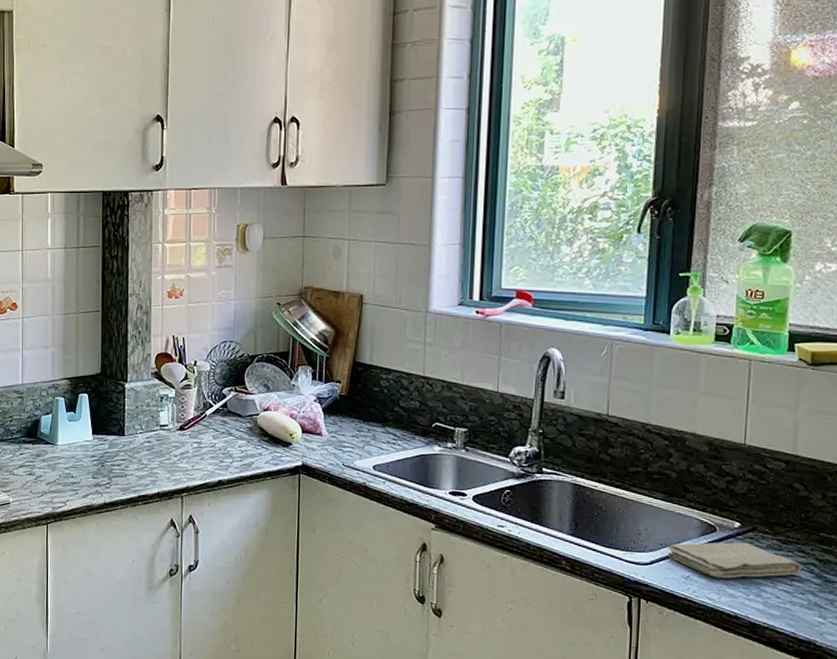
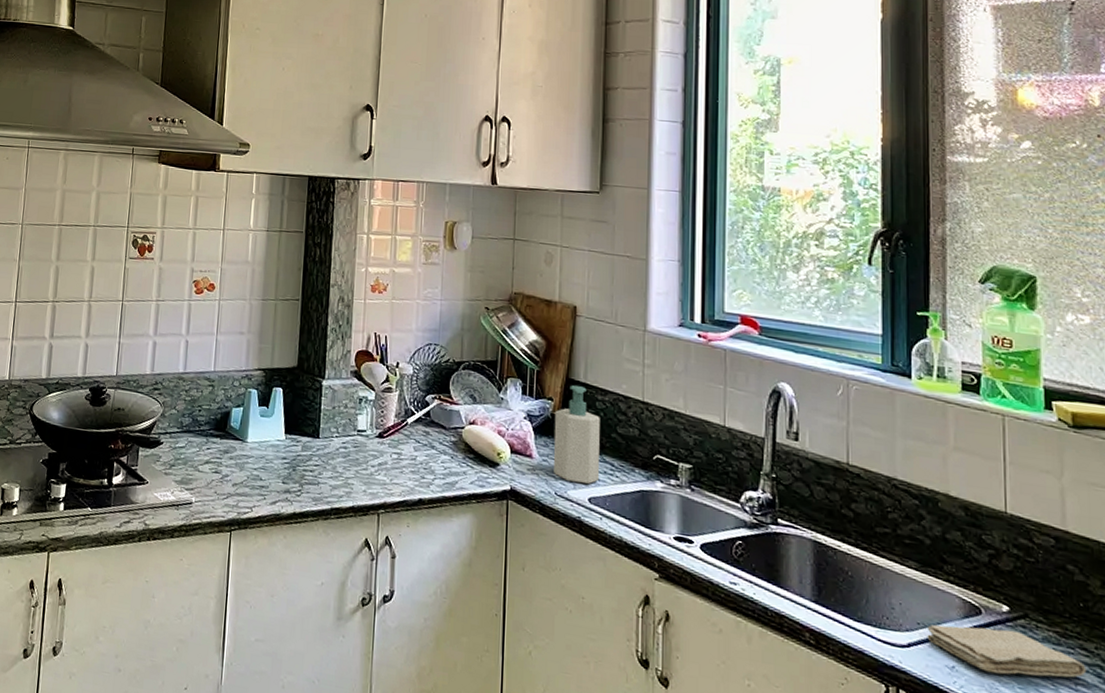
soap bottle: none [341,368,384,453] -> present [553,385,600,484]

